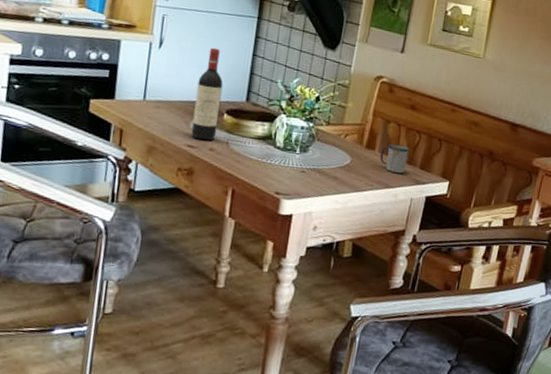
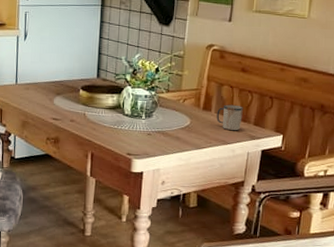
wine bottle: present [191,47,223,141] -> none [55,35,77,114]

